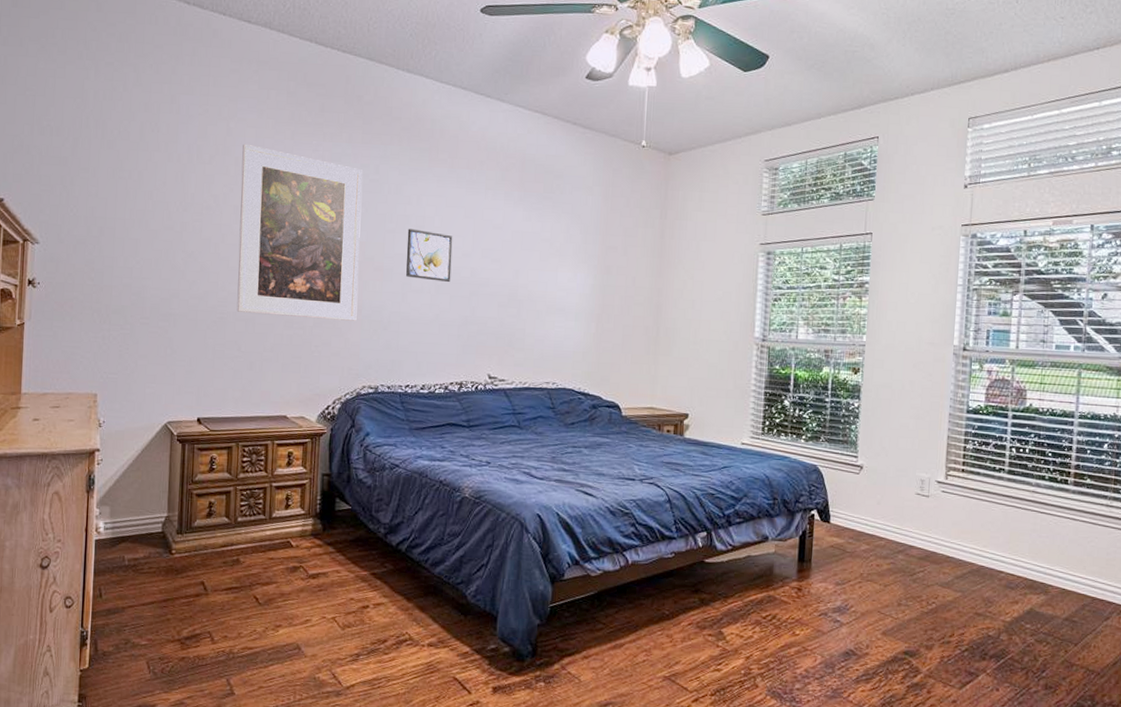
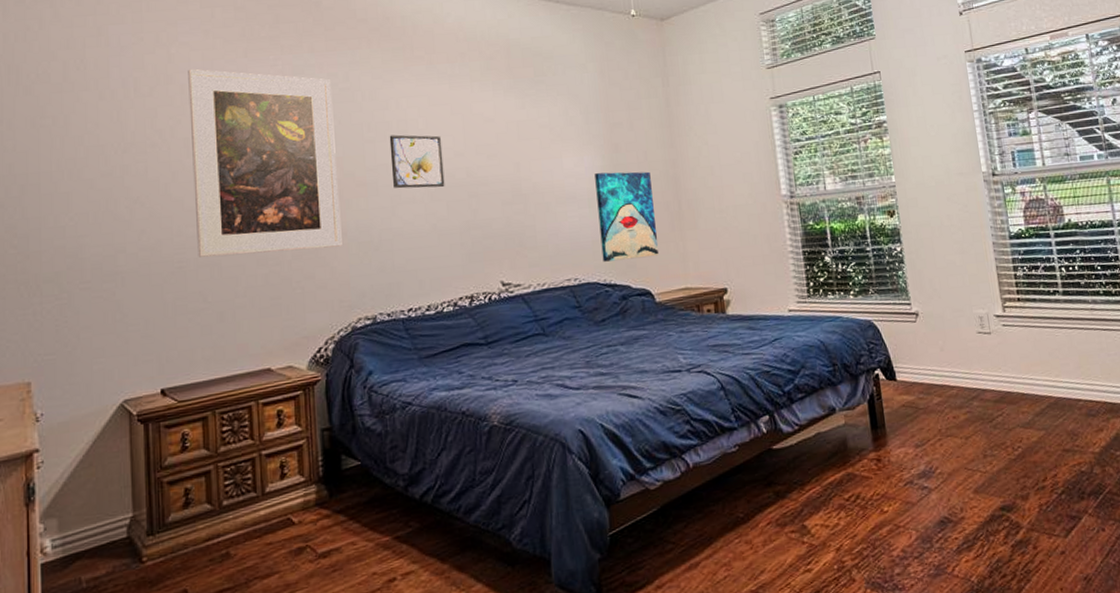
wall art: none [580,290,635,375] -> present [595,171,658,262]

